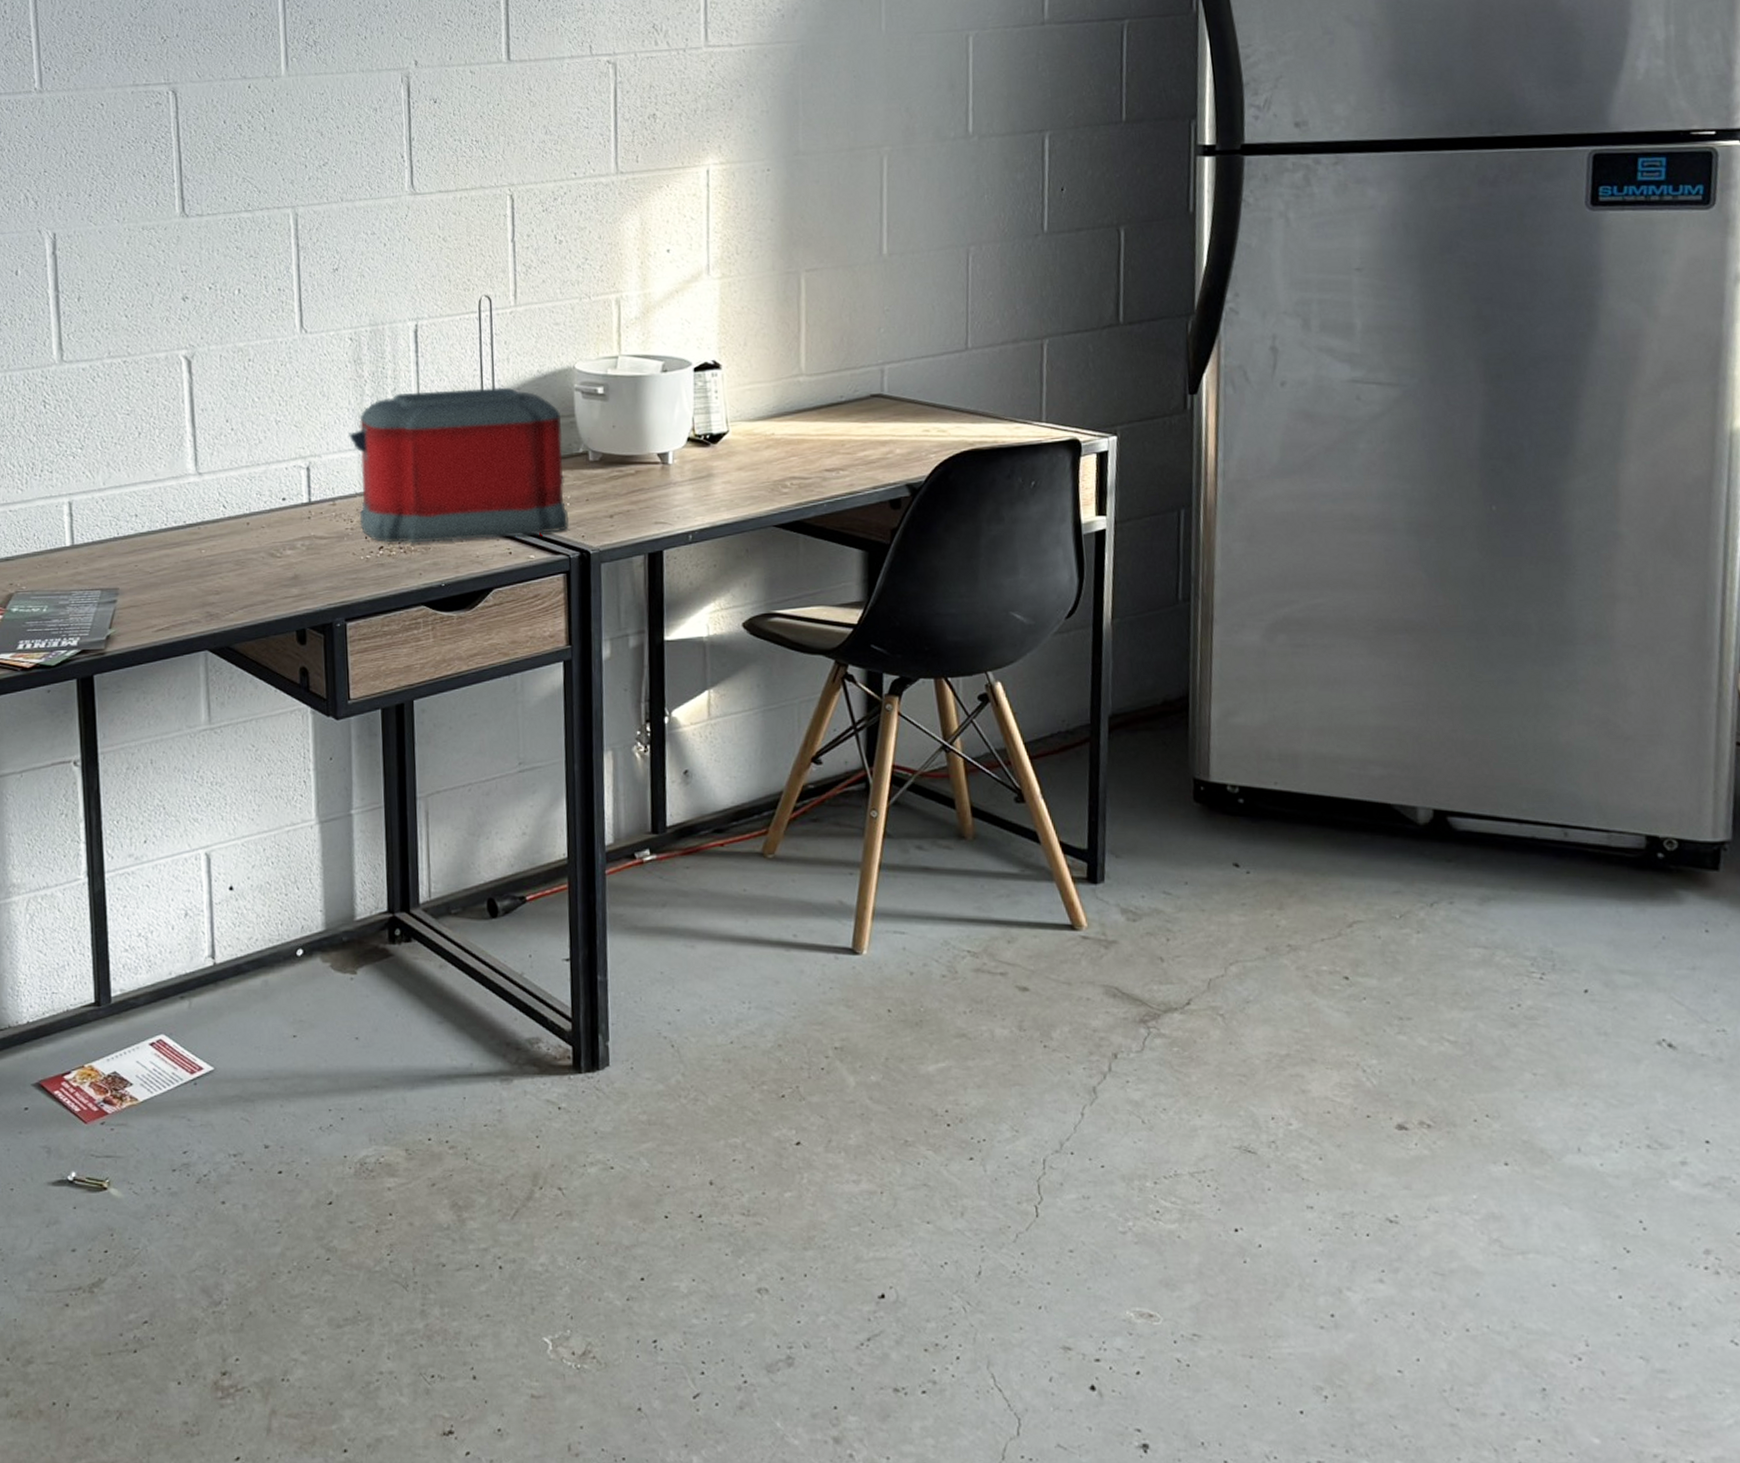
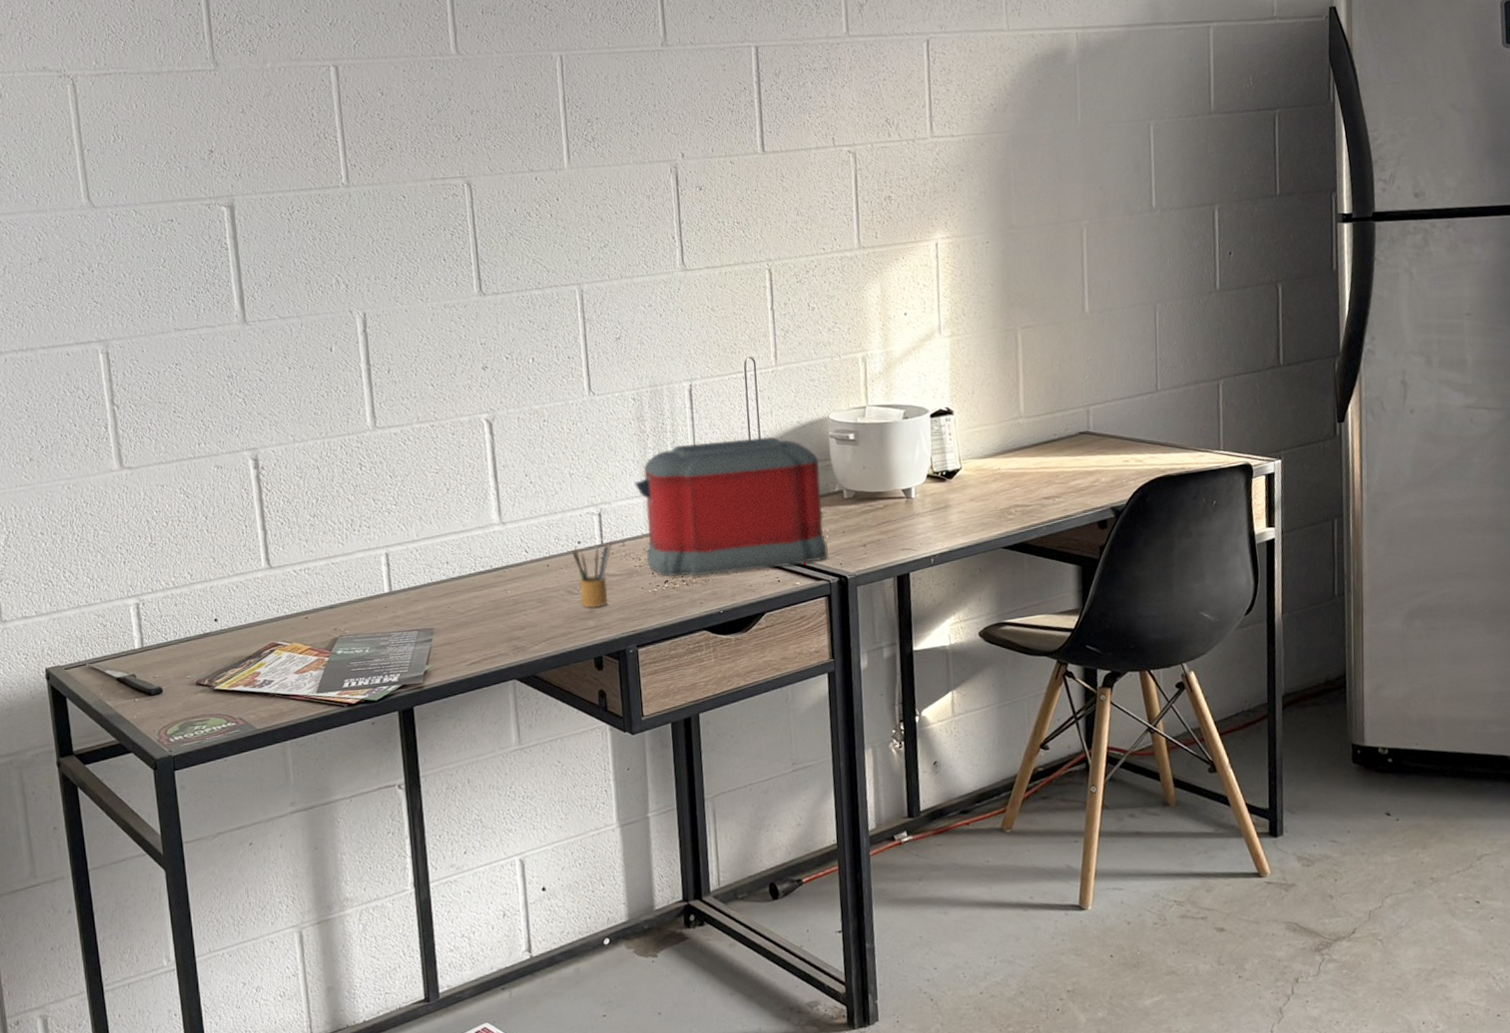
pencil box: none [276,498,322,574] -> present [572,540,613,608]

